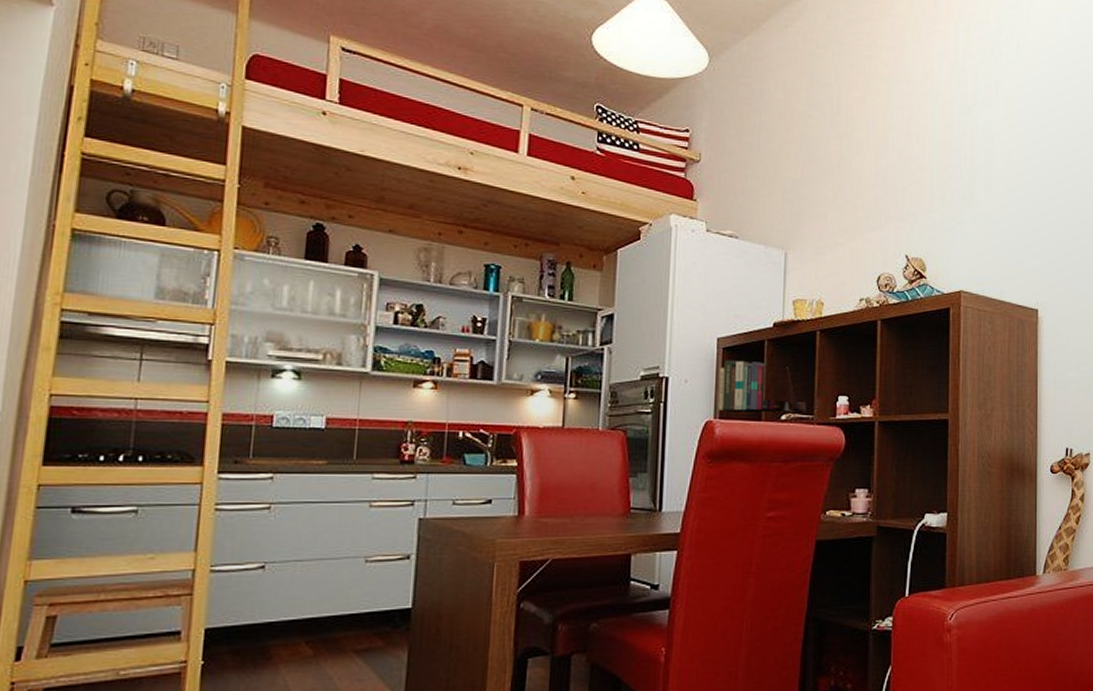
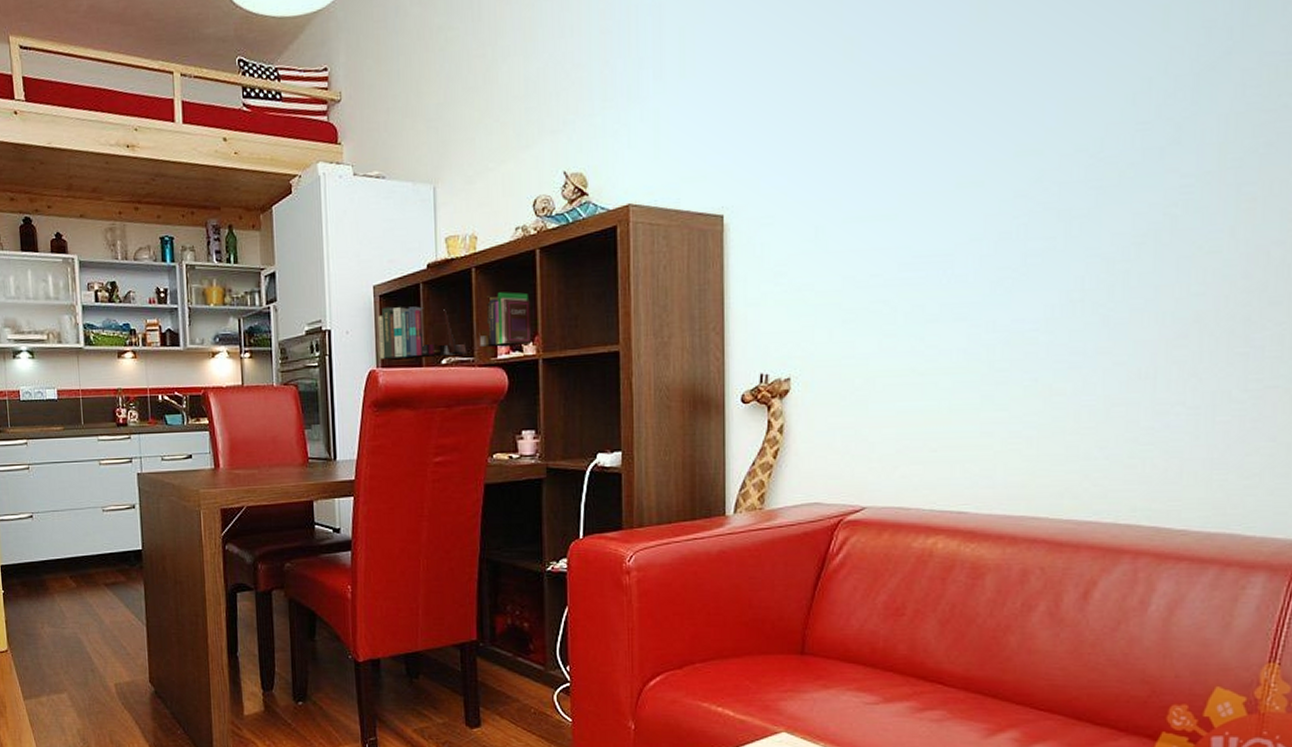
books: none [819,356,871,408] -> present [479,292,532,348]

